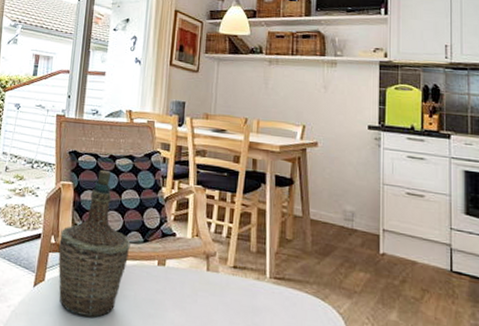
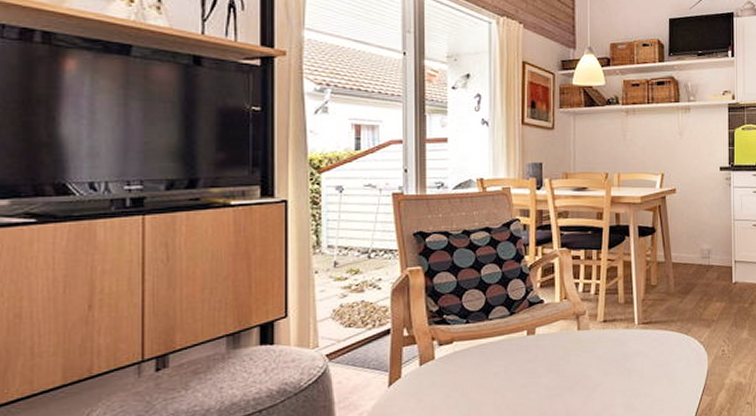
bottle: present [58,170,131,318] -> none [414,248,496,404]

